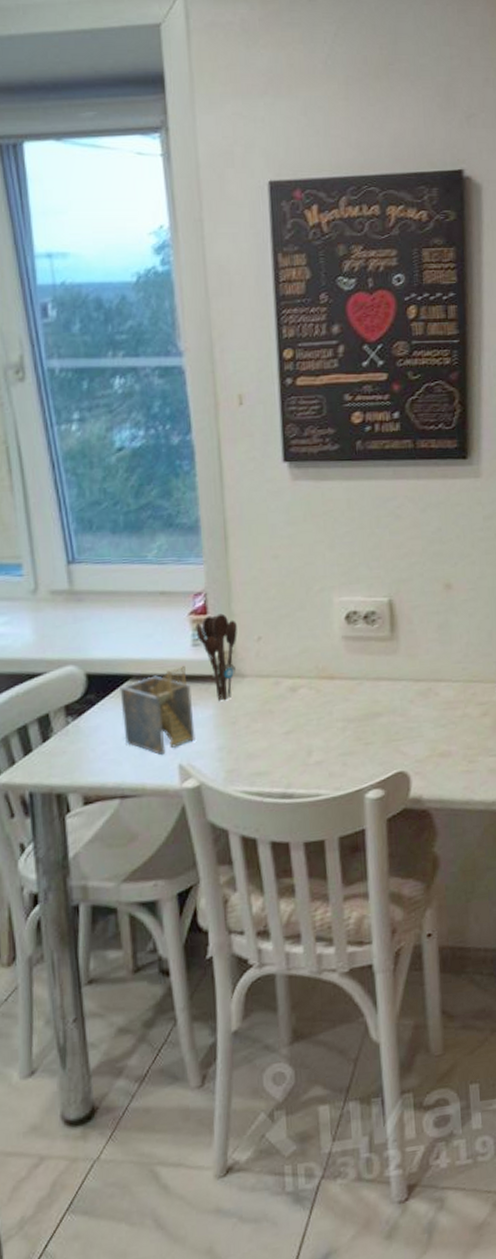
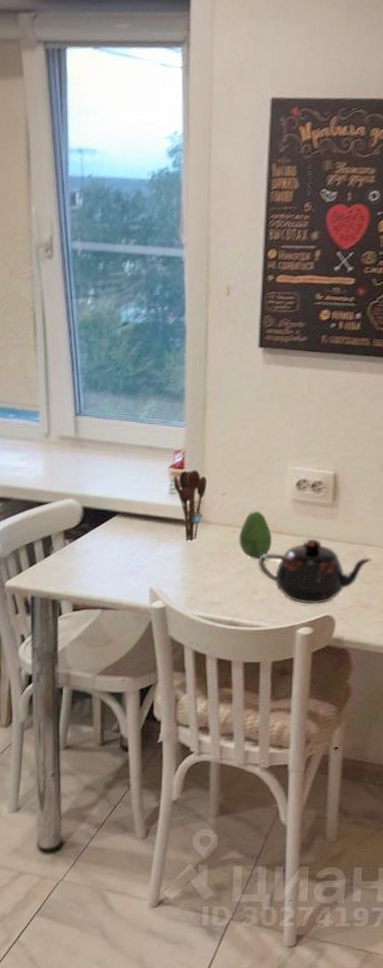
napkin holder: present [120,665,195,756] -> none [108,508,165,579]
fruit: none [282,655,324,713] -> present [239,511,272,559]
teapot: none [309,680,447,761] -> present [258,538,373,605]

